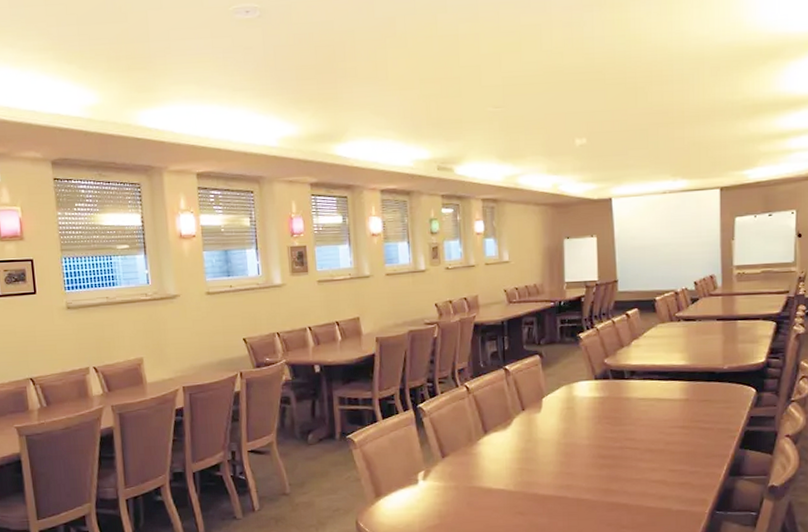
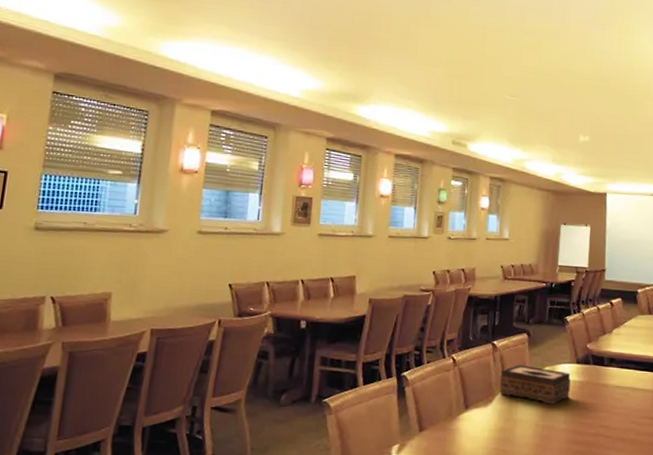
tissue box: none [516,386,590,423] -> present [499,365,571,405]

